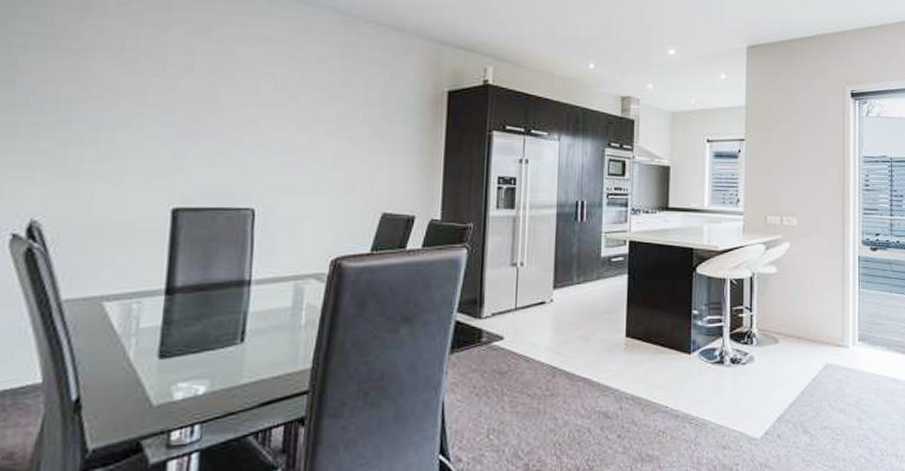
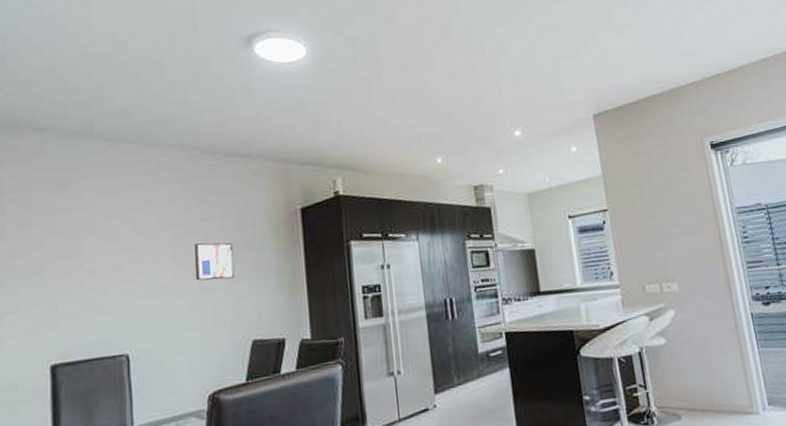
wall art: none [332,108,375,150] -> present [194,242,235,281]

